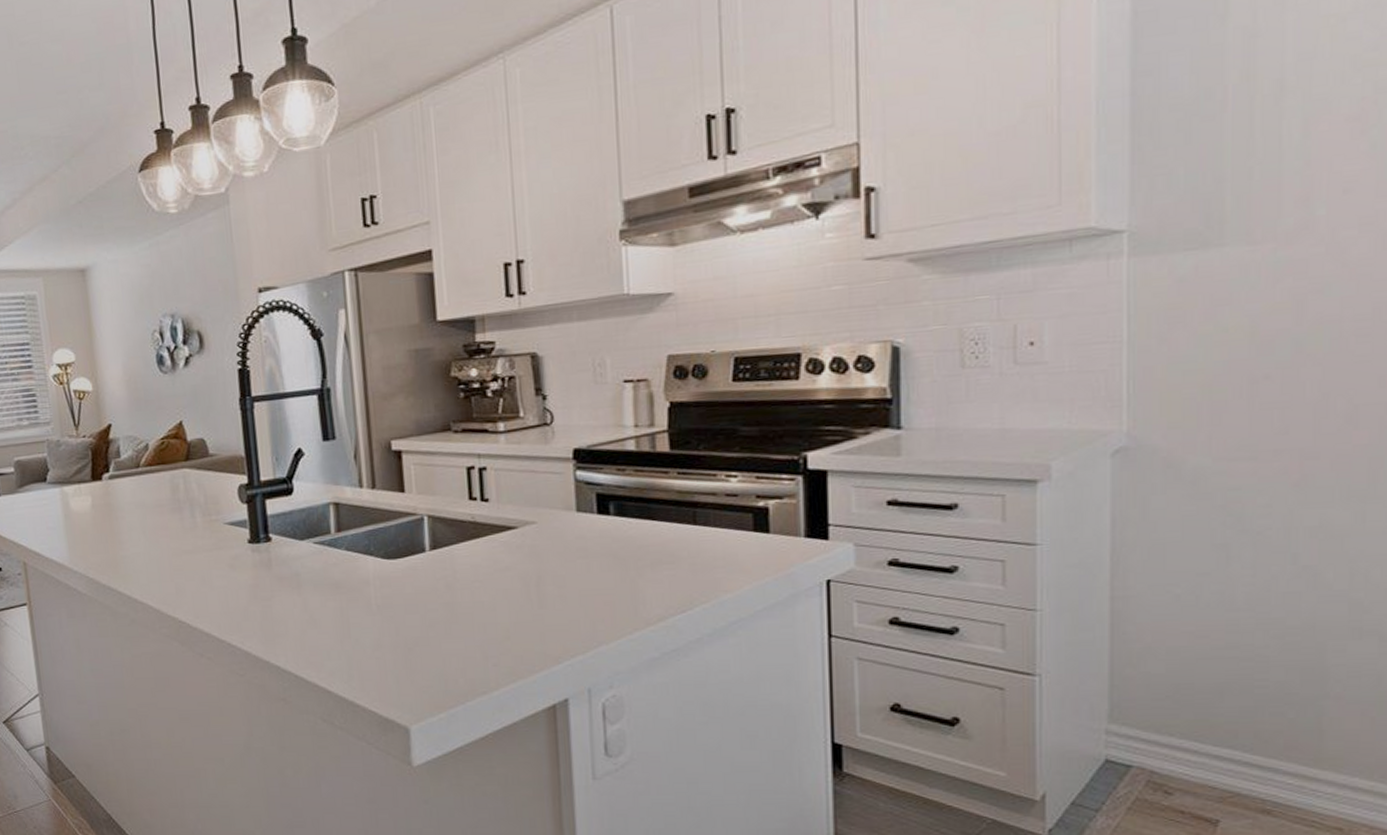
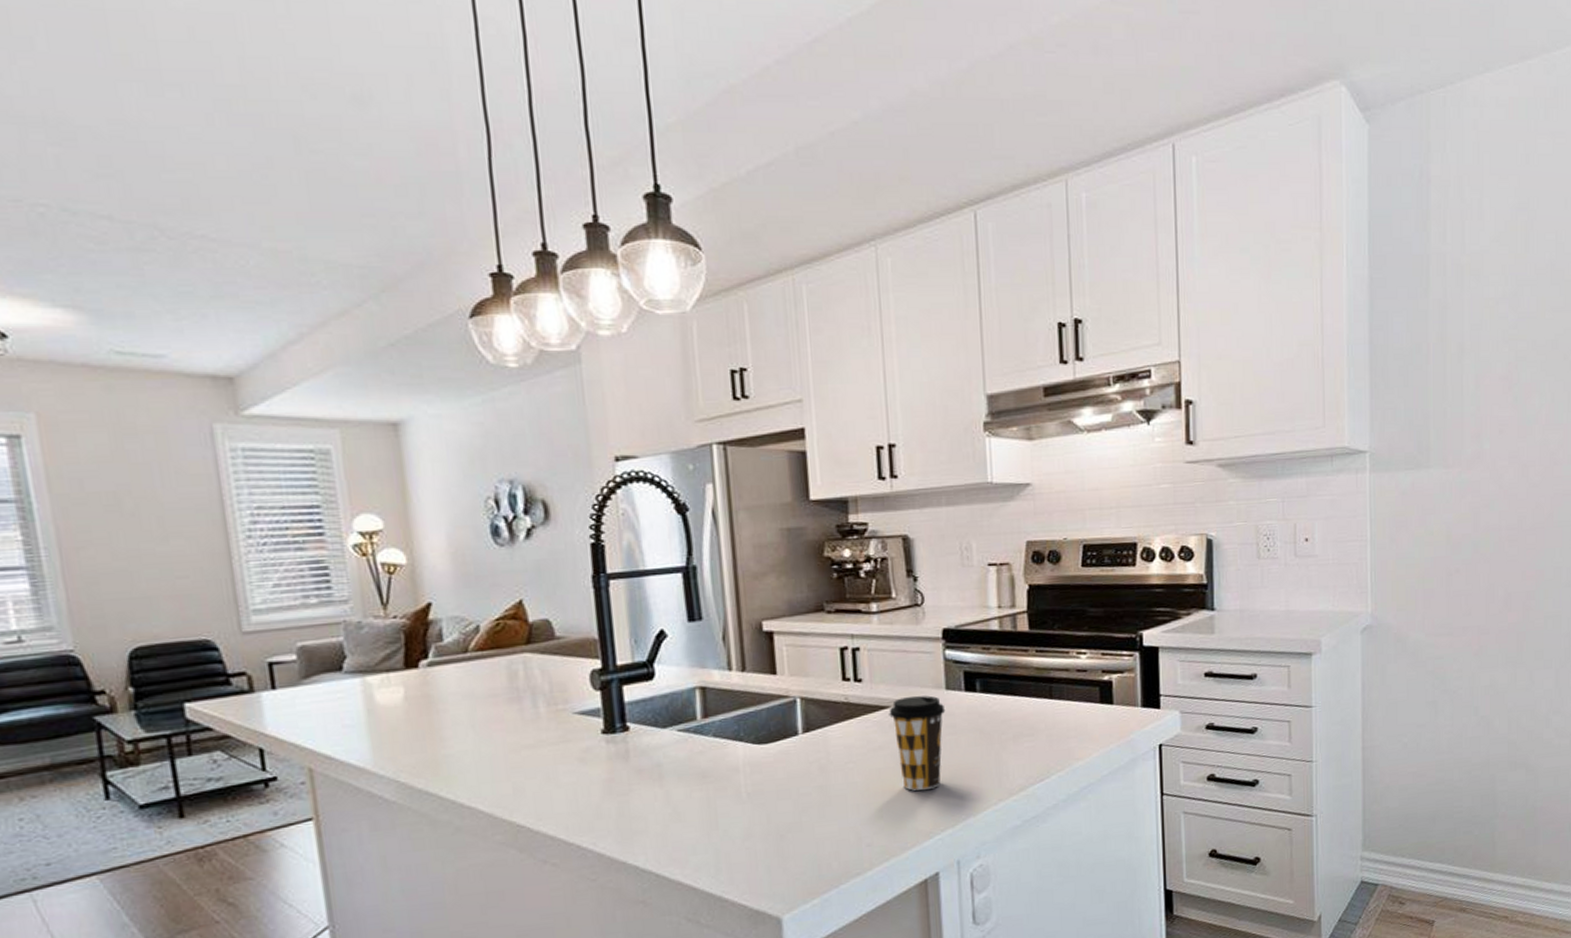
coffee cup: none [516,517,576,615] -> present [889,695,946,791]

